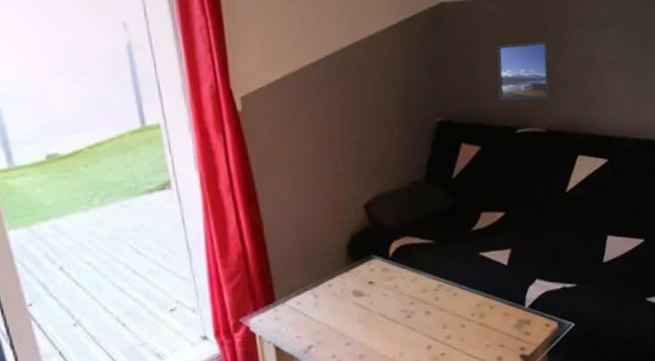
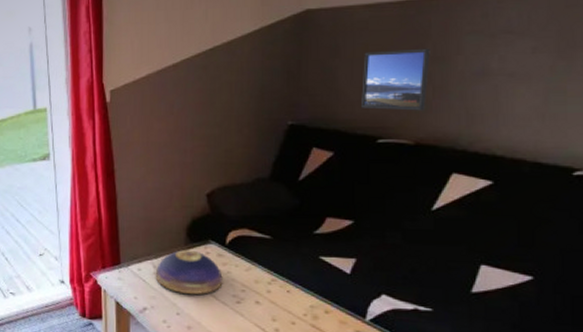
decorative bowl: none [317,269,391,321] -> present [155,250,223,294]

